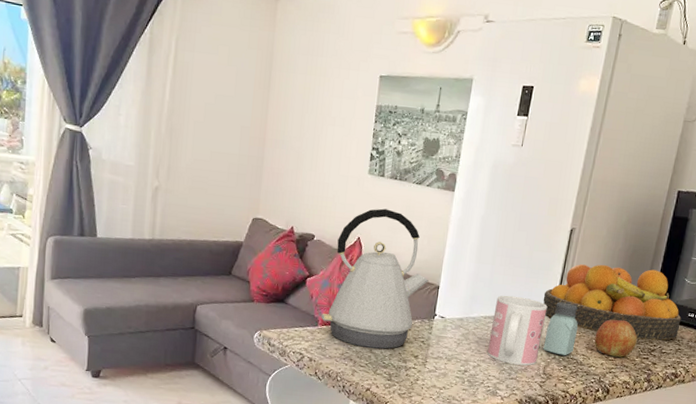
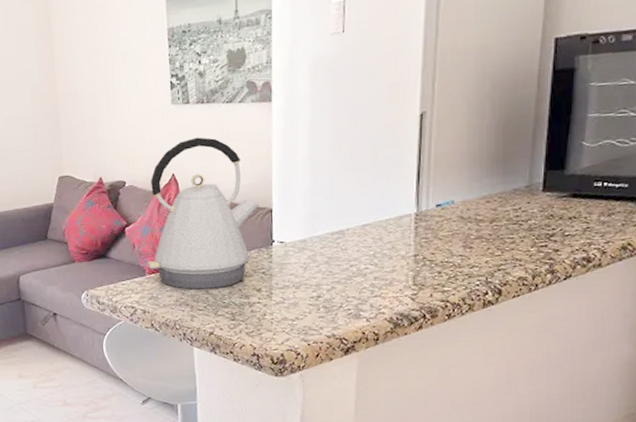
mug: present [487,295,548,366] -> none [340,202,406,280]
fruit bowl: present [543,264,682,341] -> none [399,139,585,226]
saltshaker: present [543,302,578,356] -> none [408,198,449,261]
apple: present [594,319,637,358] -> none [472,206,528,251]

